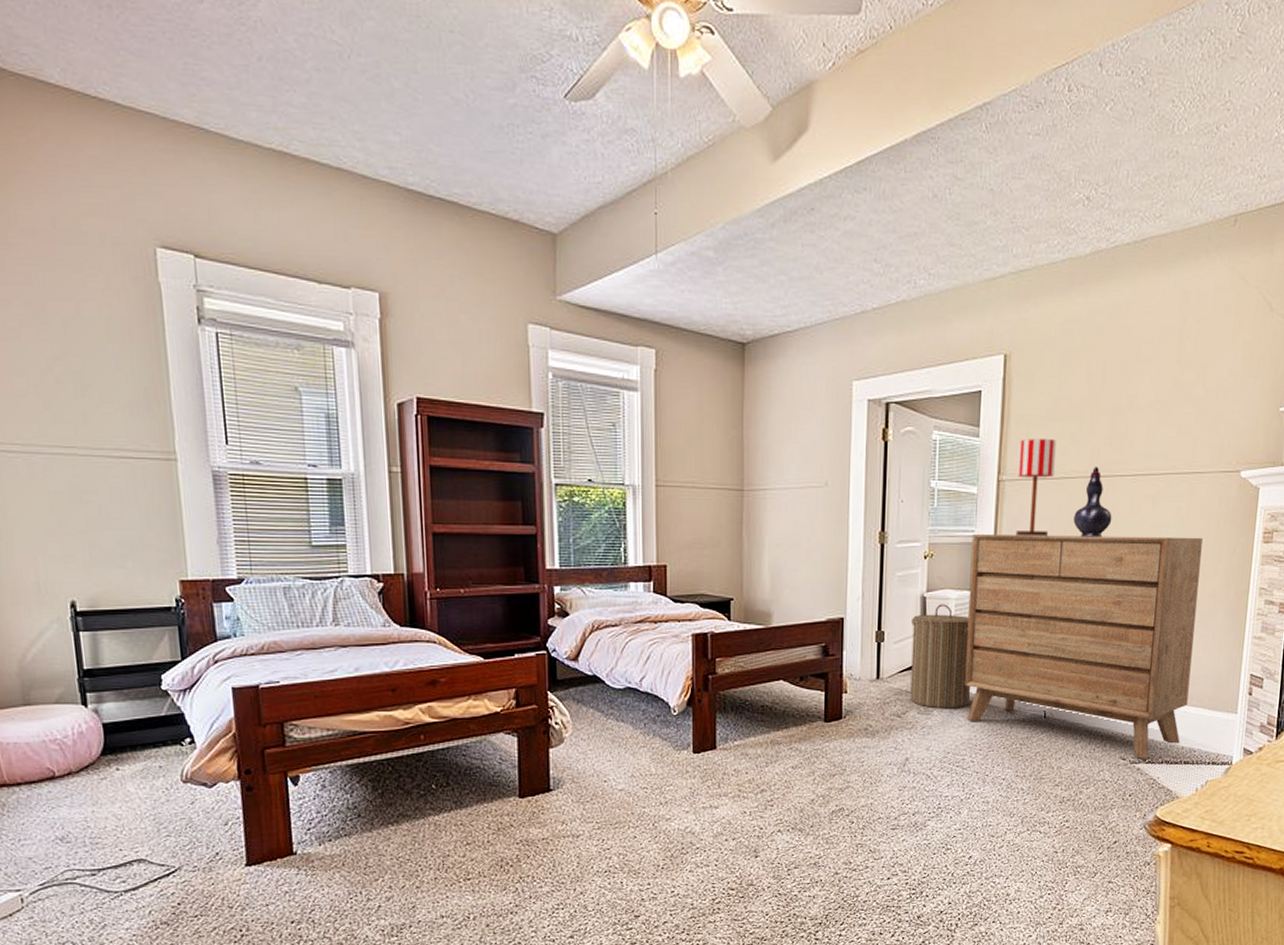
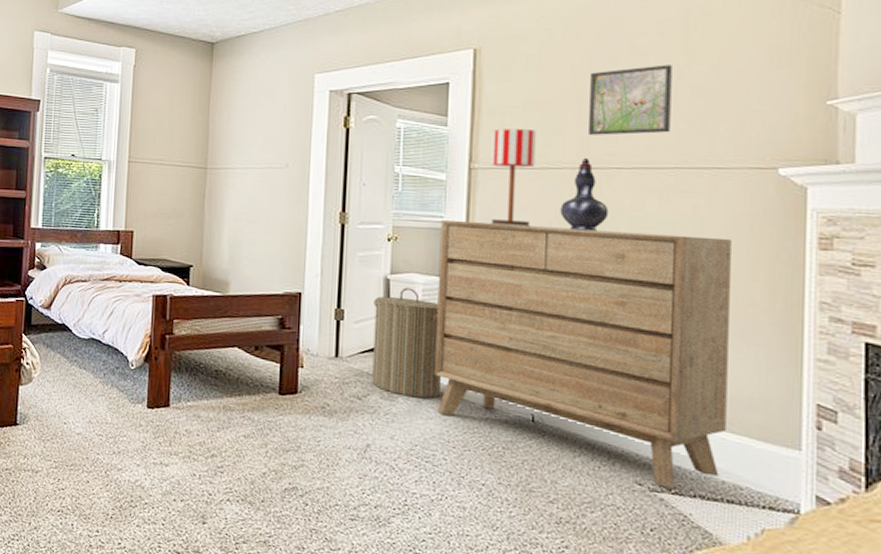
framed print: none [1100,372,1169,444] -> present [589,64,672,136]

